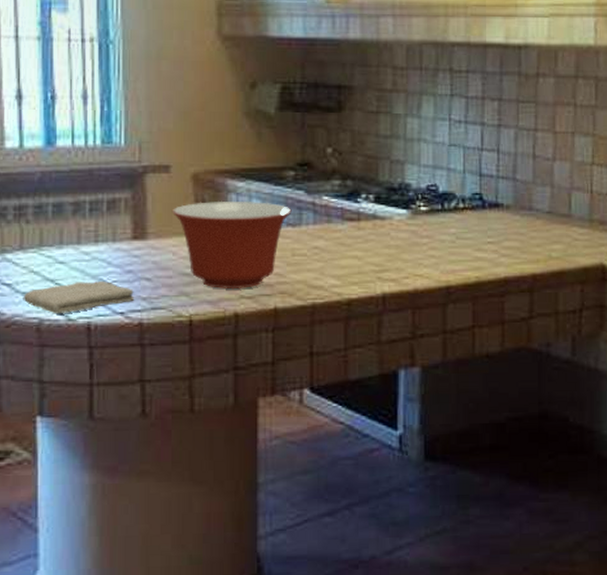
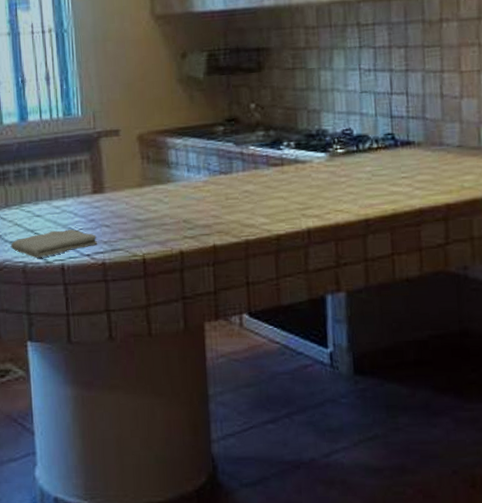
mixing bowl: present [171,200,292,290] -> none [122,154,223,231]

